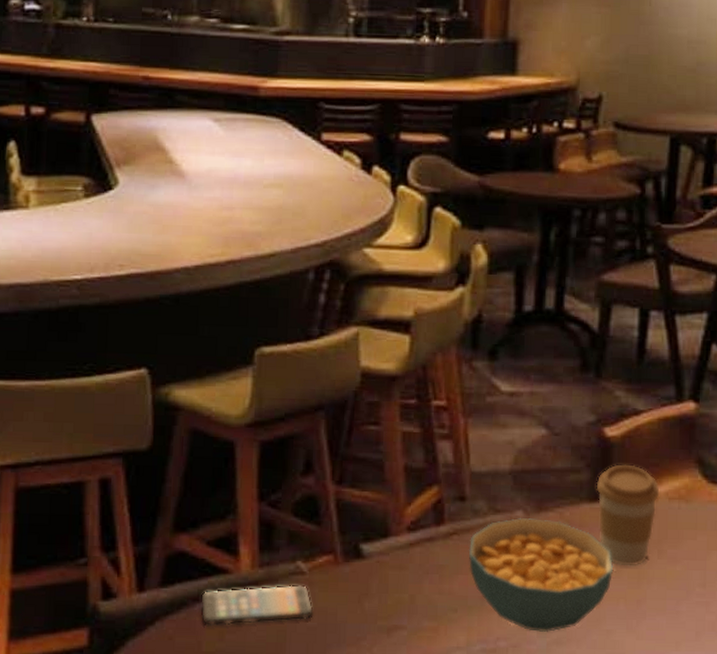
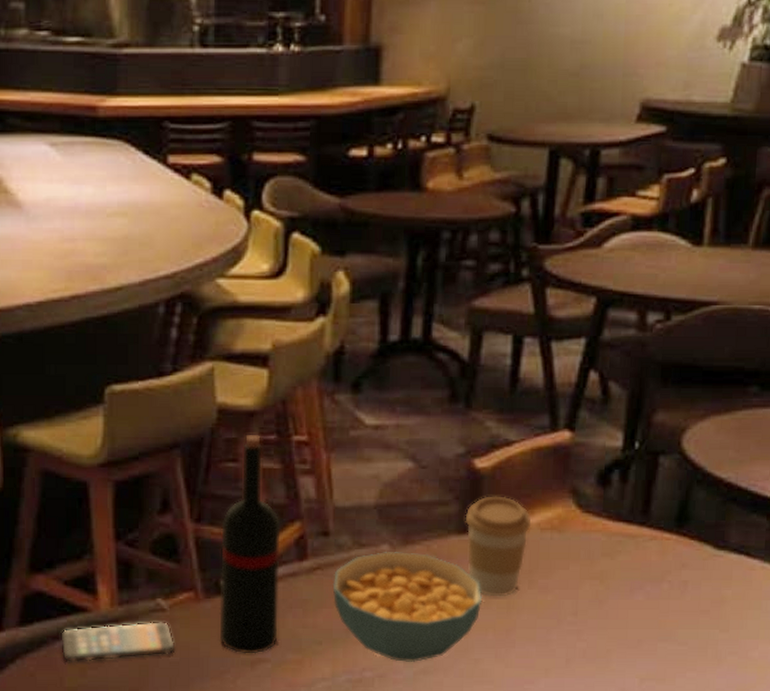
wine bottle: none [357,399,419,621] -> present [219,435,281,654]

